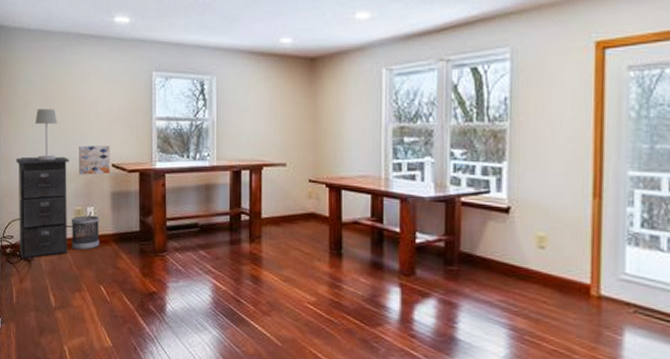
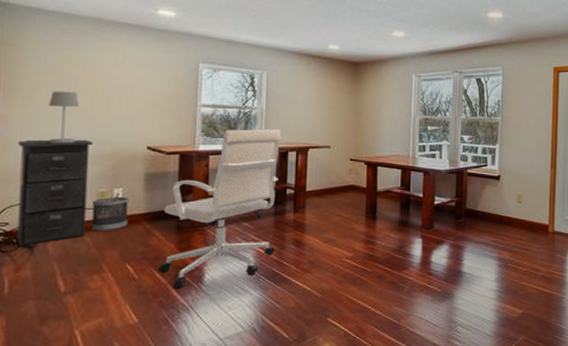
wall art: present [79,145,110,175] -> none [105,129,146,158]
chair: none [127,143,234,317] -> present [159,128,282,289]

